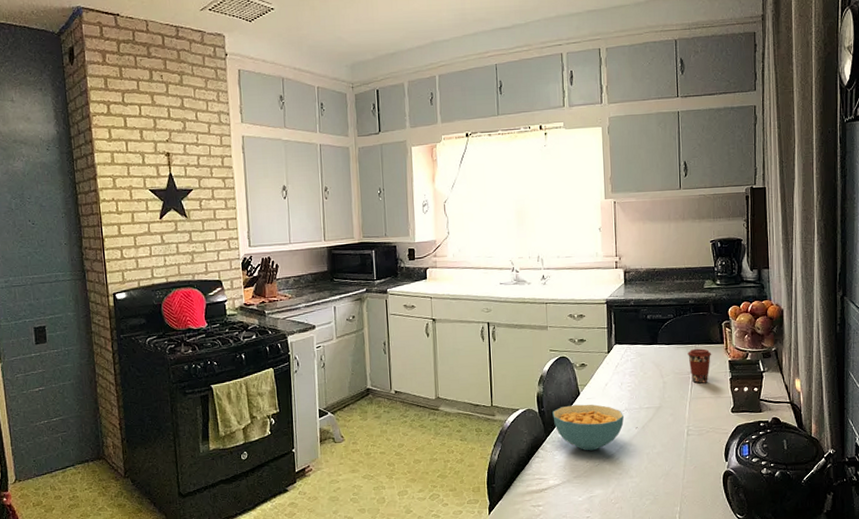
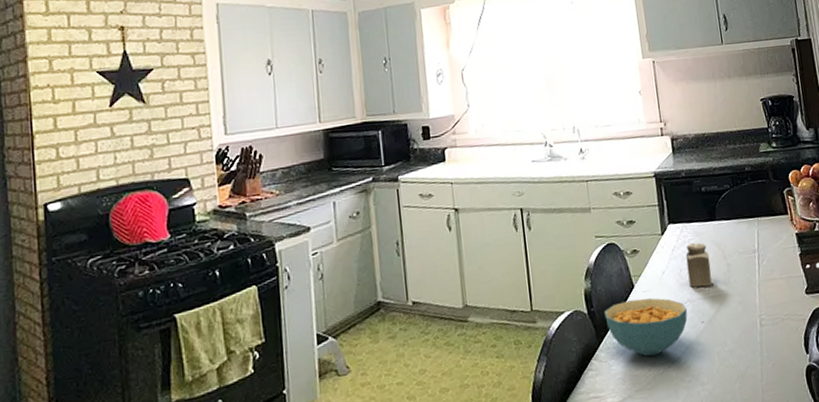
salt shaker: none [627,362,649,399] -> present [685,242,712,288]
coffee cup: present [688,348,712,384] -> none [750,221,777,263]

